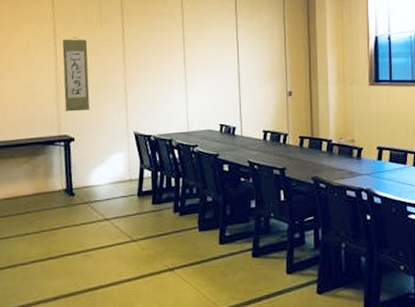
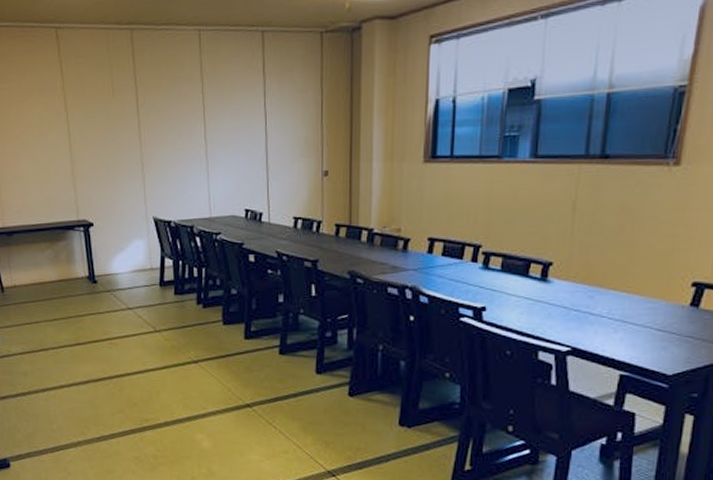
wall scroll: present [62,37,90,112] -> none [75,110,107,194]

